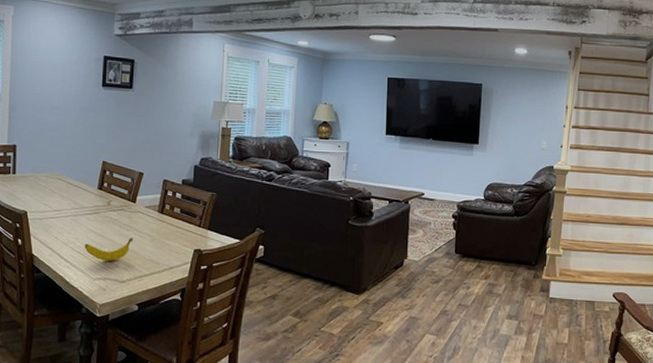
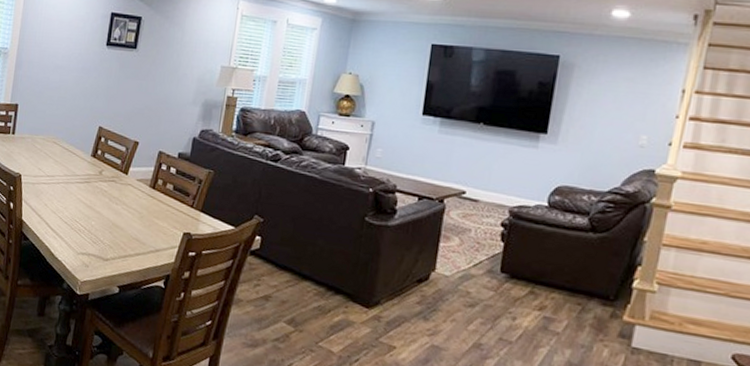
banana: present [84,238,133,261] -> none [72,212,122,236]

